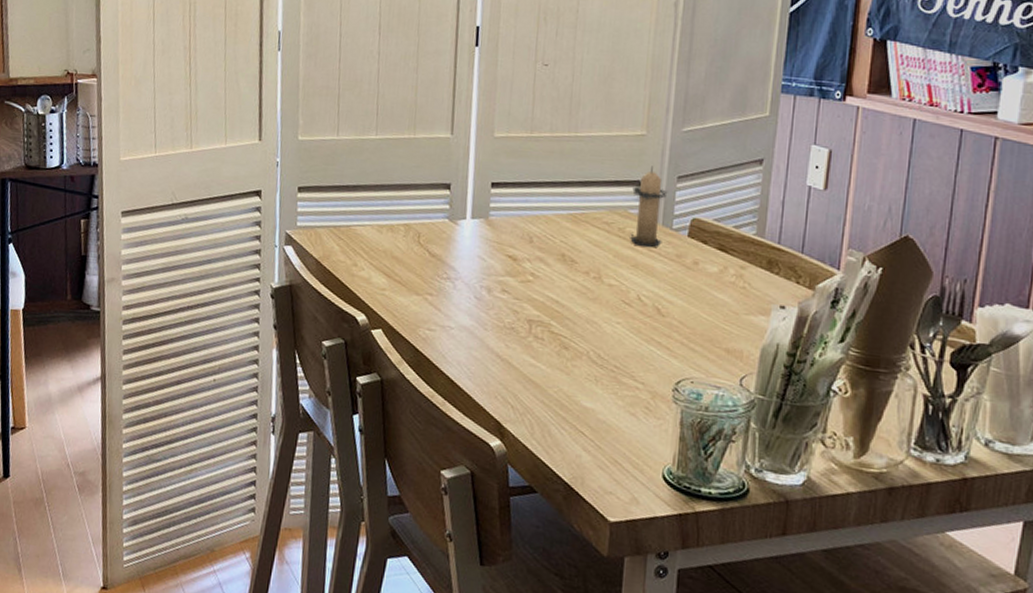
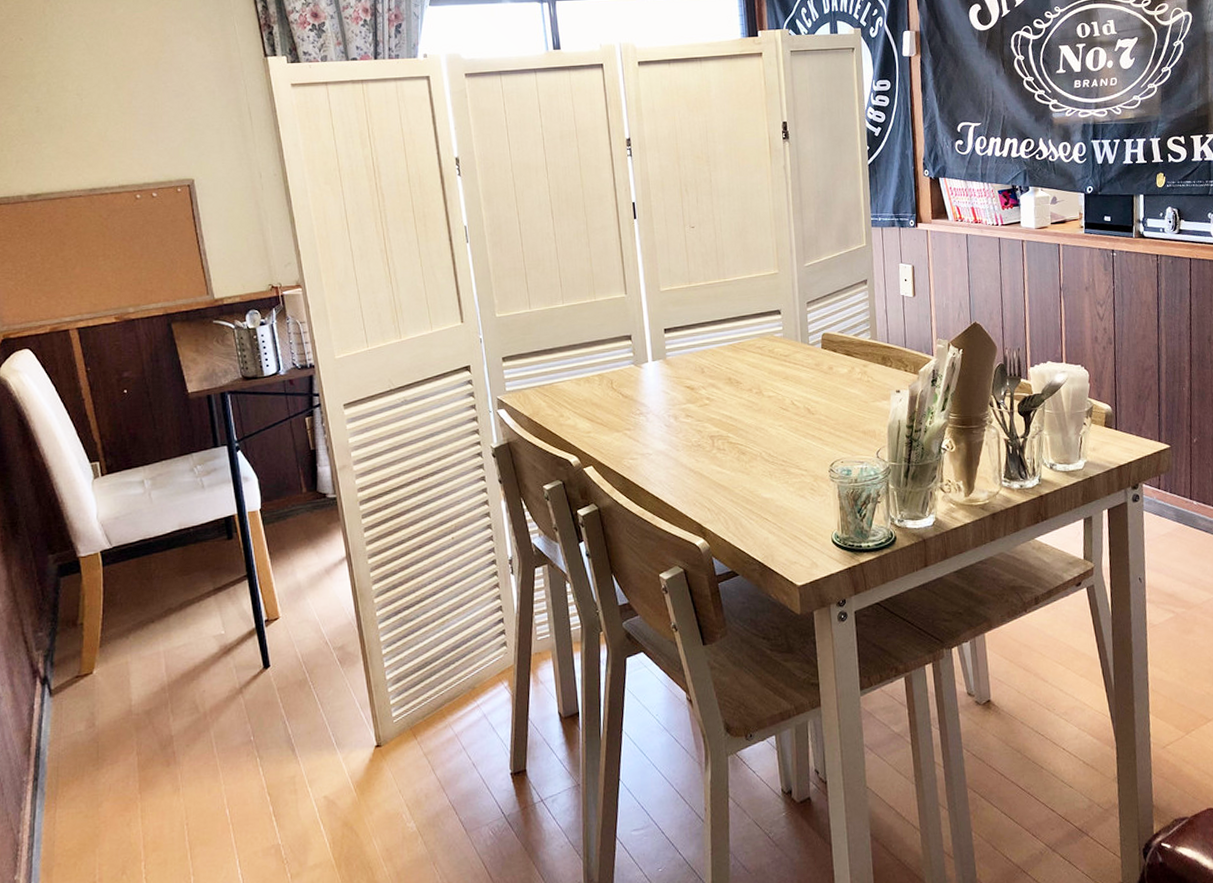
candle: present [630,166,668,248] -> none [774,297,803,362]

